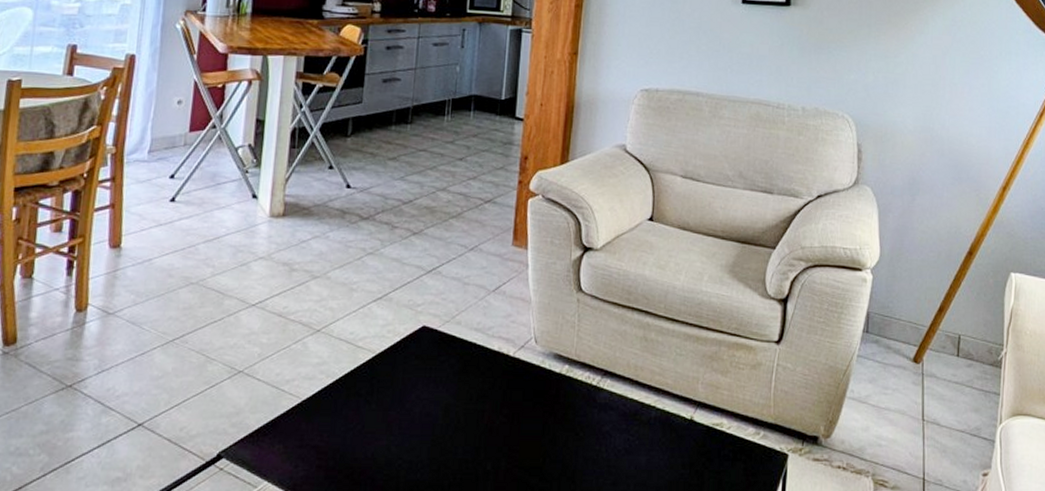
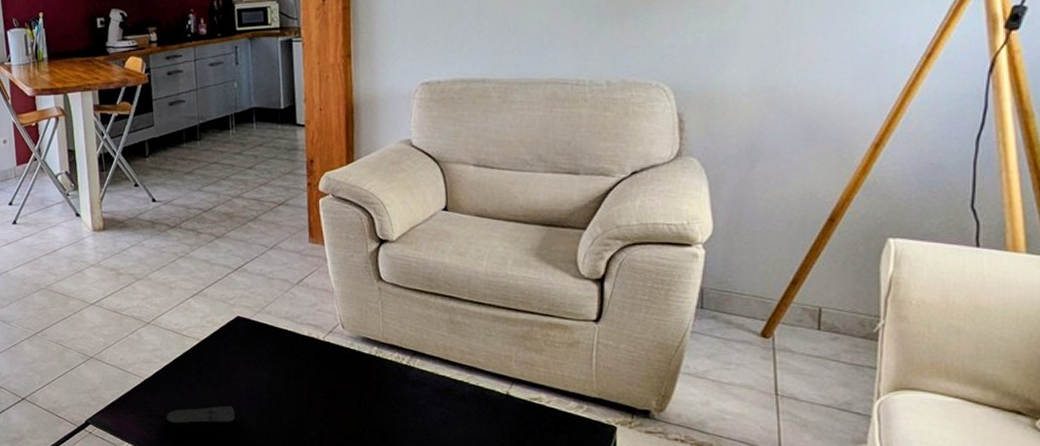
remote control: none [316,432,409,466] -> present [163,405,241,432]

